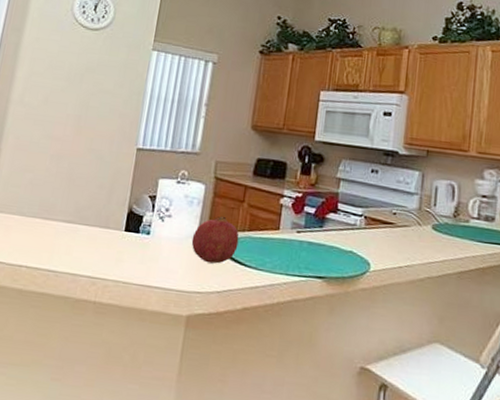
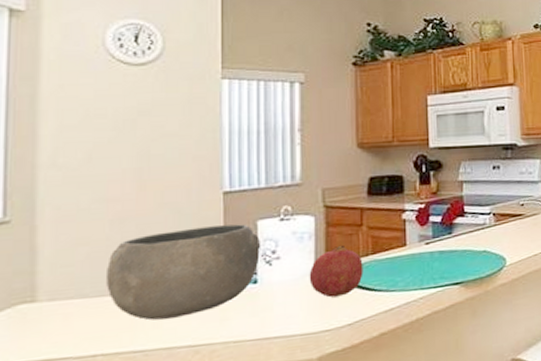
bowl: none [39,173,159,250] -> present [106,224,261,321]

